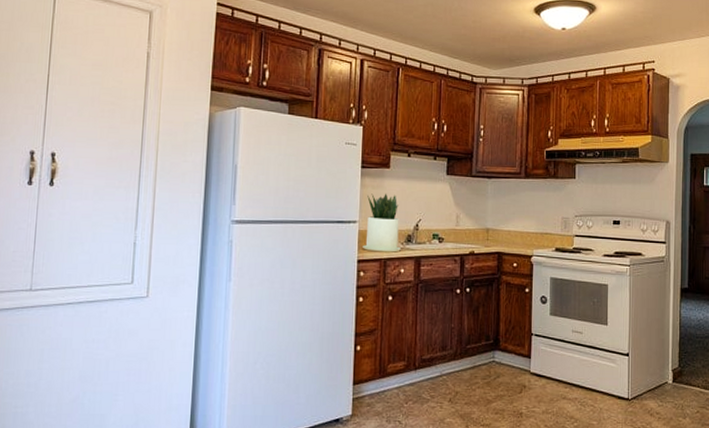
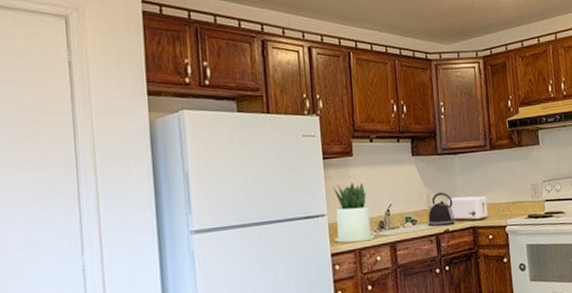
kettle: none [455,213,481,248] -> present [427,192,455,227]
toaster: none [475,220,516,247] -> present [447,196,489,222]

